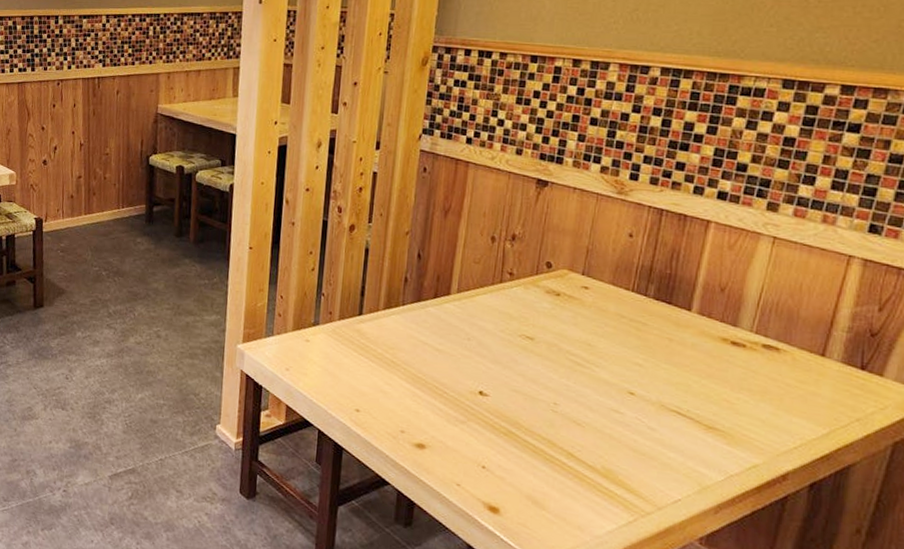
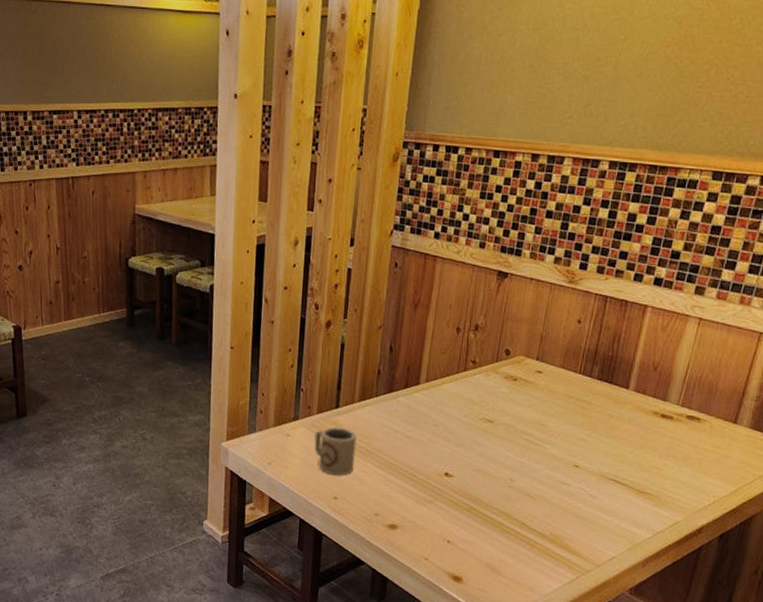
cup: none [335,335,382,387] -> present [314,427,357,476]

